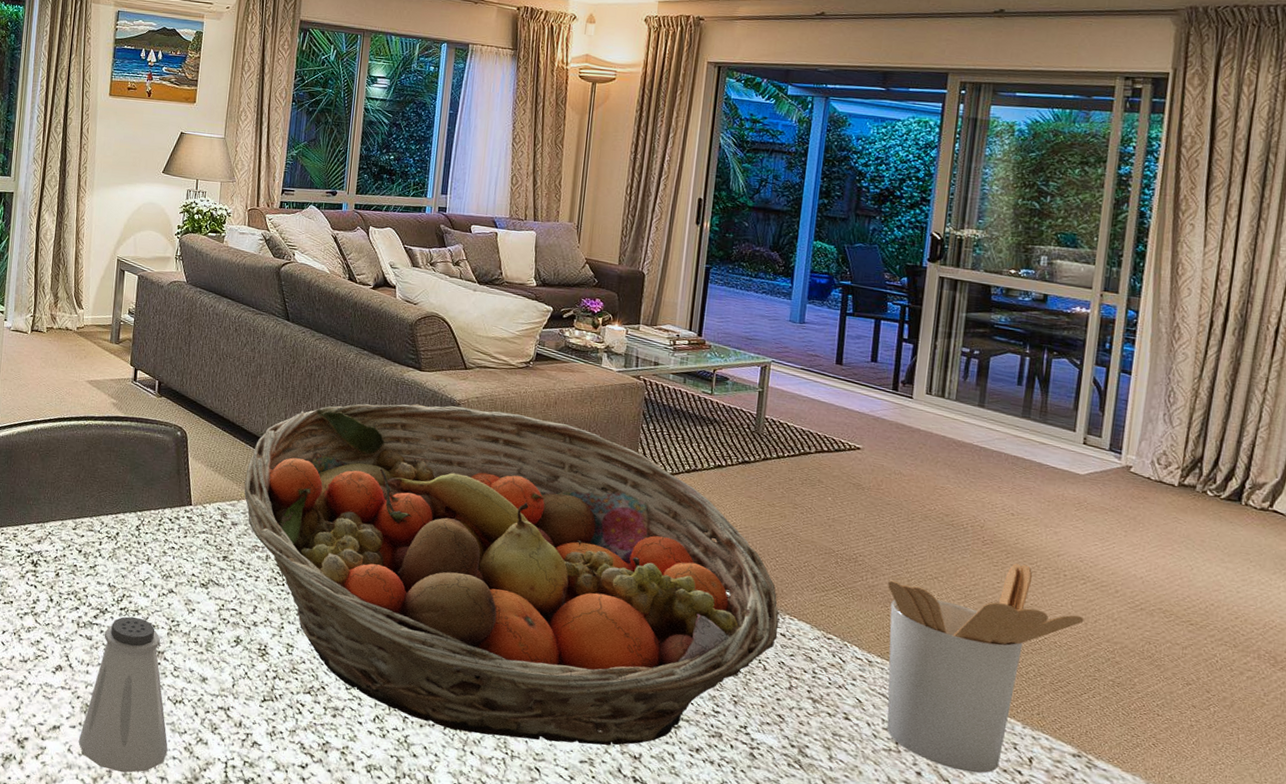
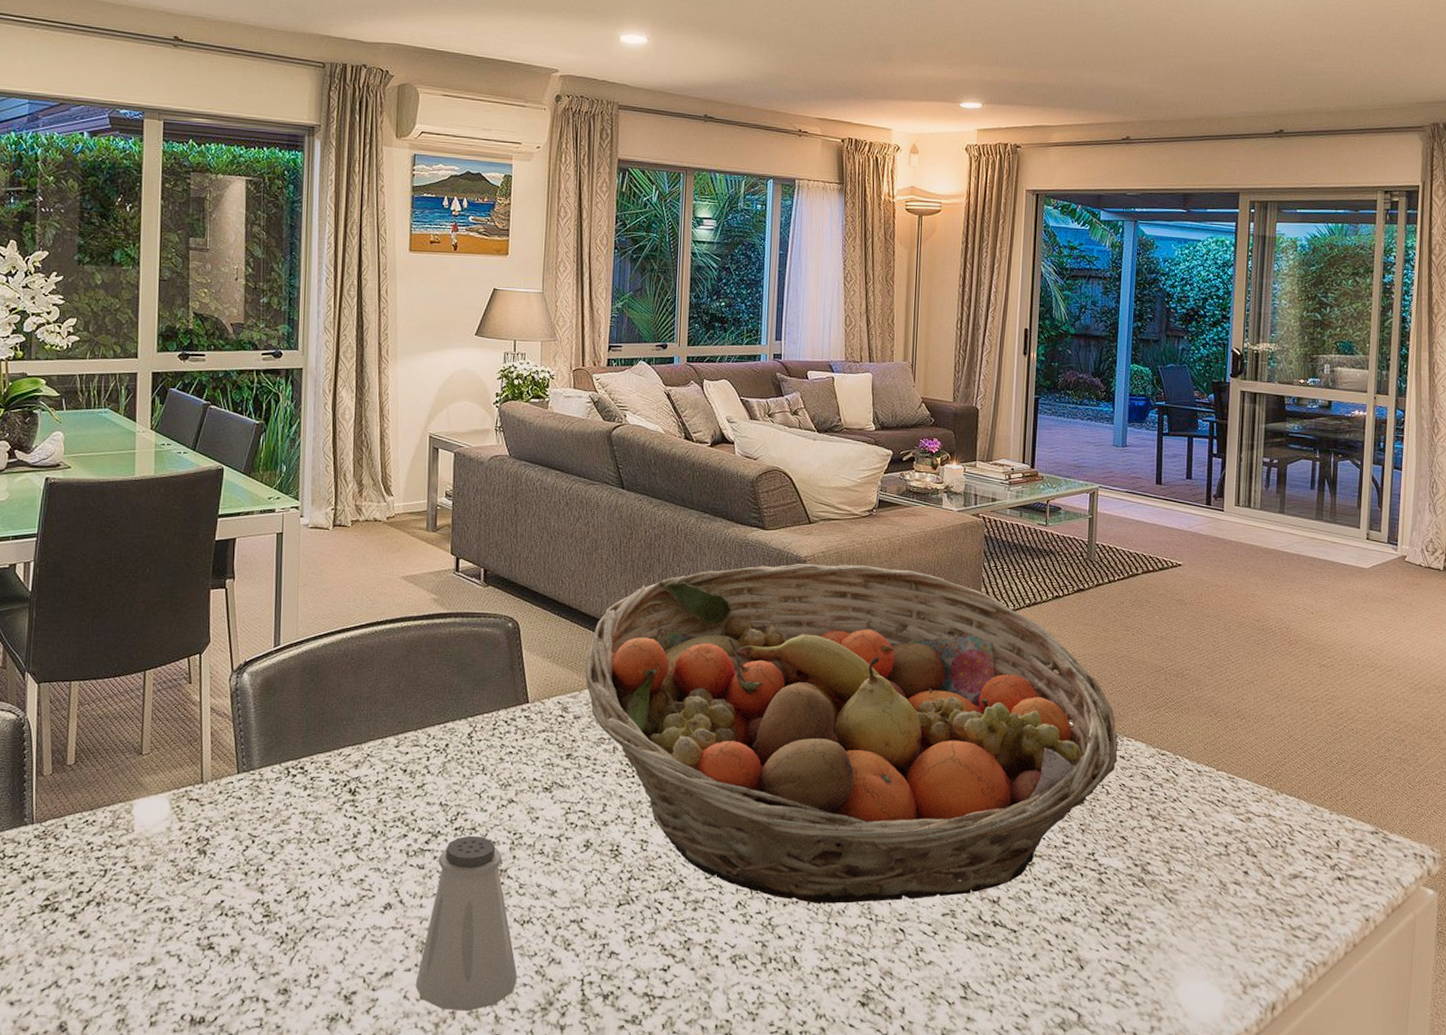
utensil holder: present [886,563,1084,774] -> none [1211,659,1375,864]

